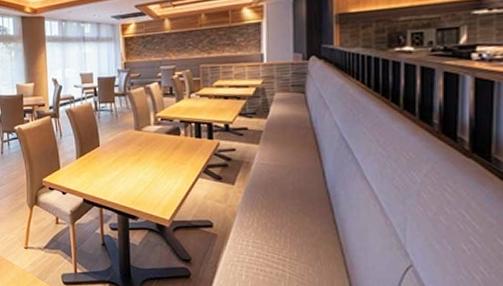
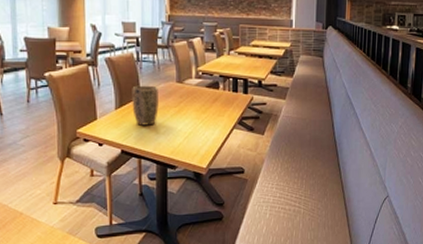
plant pot: none [91,134,118,175] -> present [132,85,159,126]

